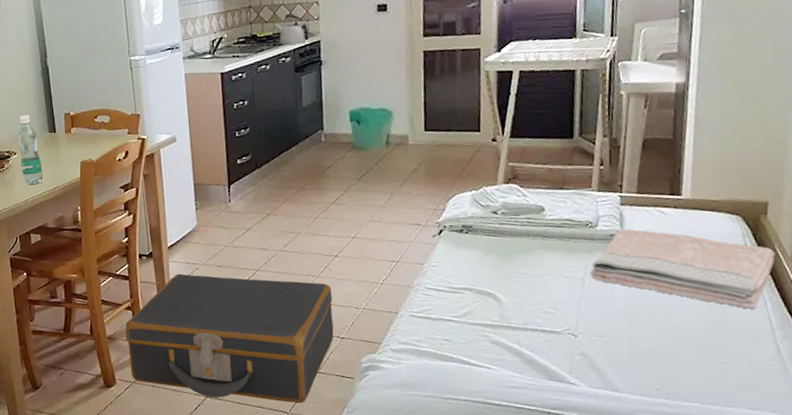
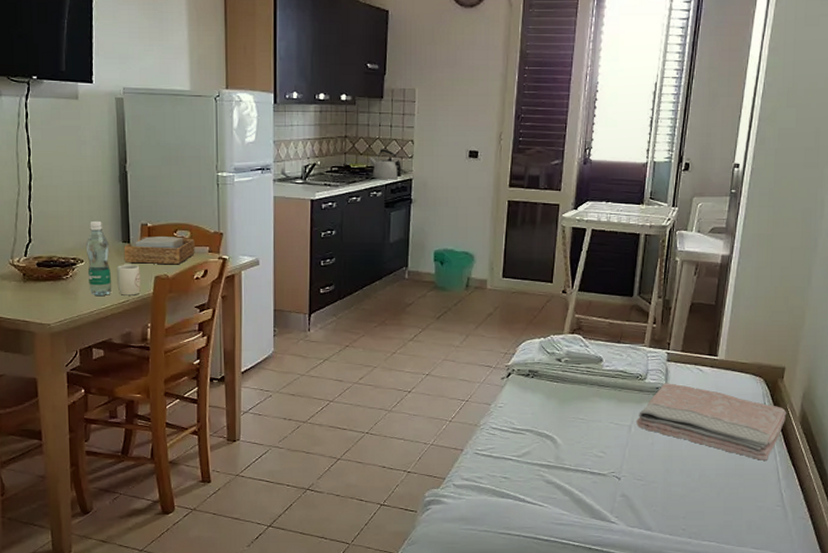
mug: none [46,152,69,182] -> present [117,265,141,296]
napkin holder: none [50,122,116,152] -> present [124,235,195,265]
suitcase: present [125,273,334,403] -> none [189,400,402,535]

